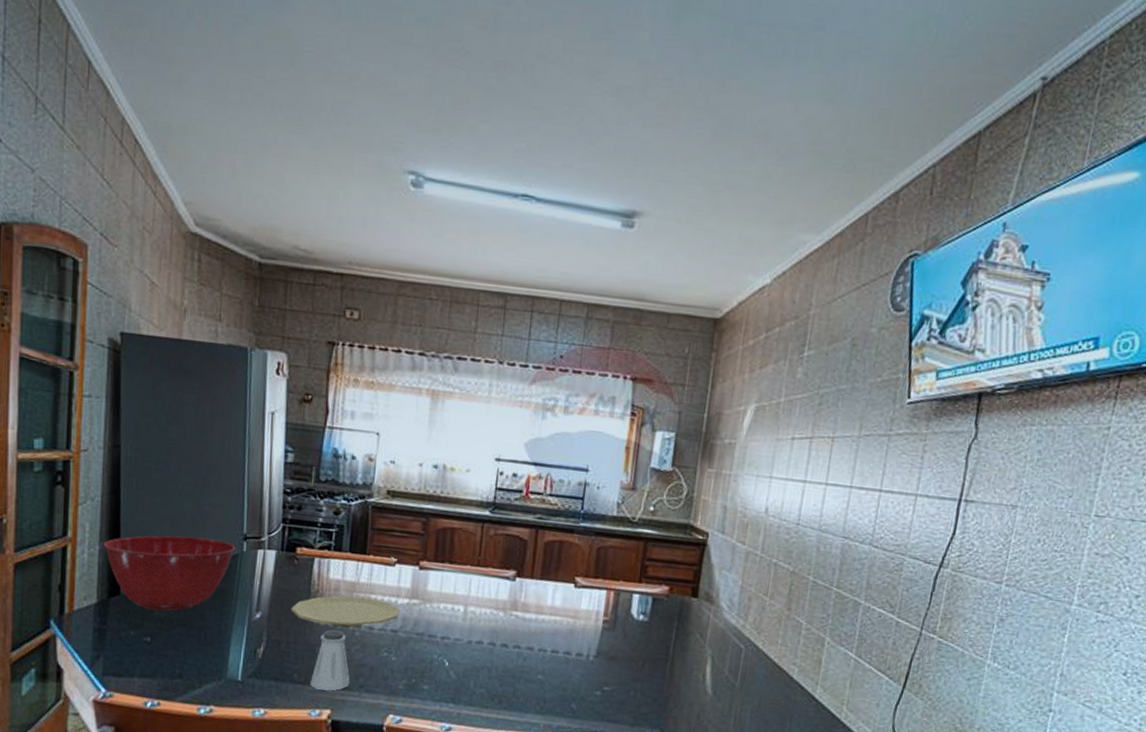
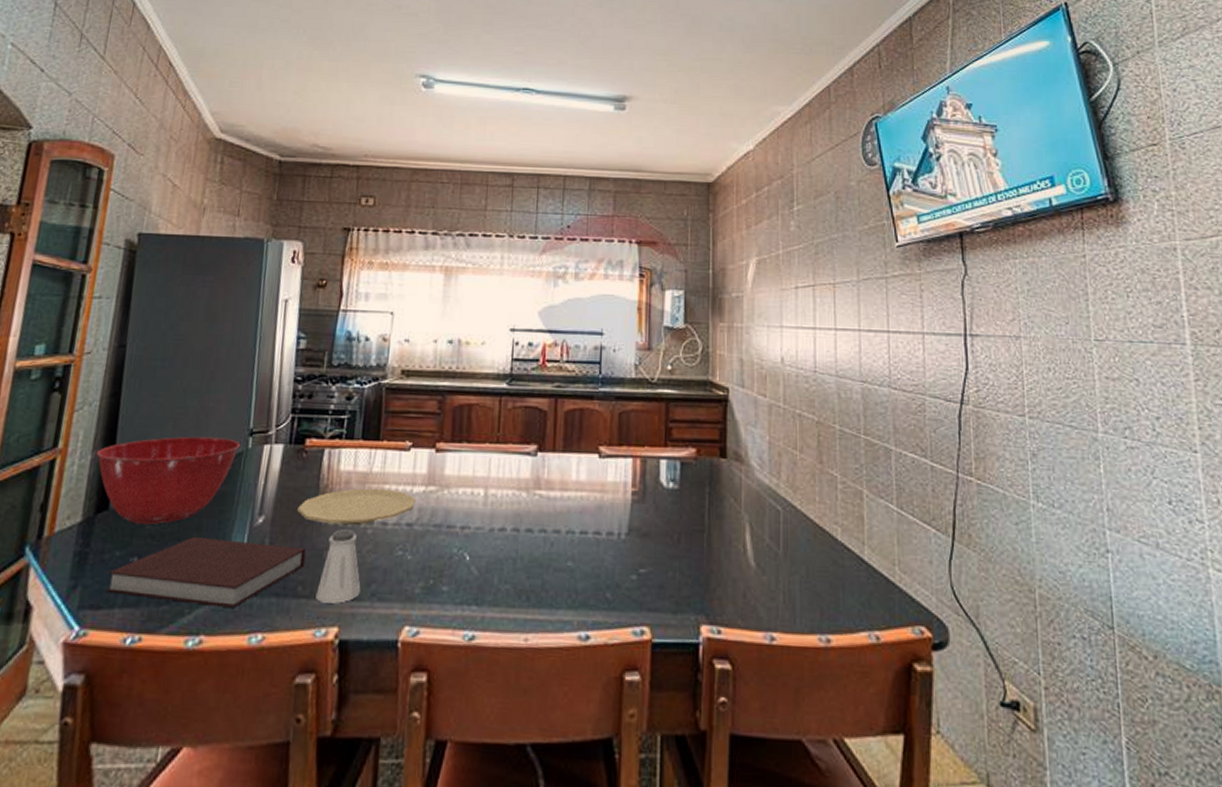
notebook: none [125,624,301,686] -> present [106,536,307,607]

